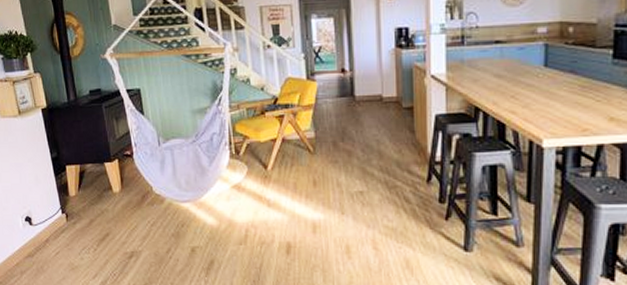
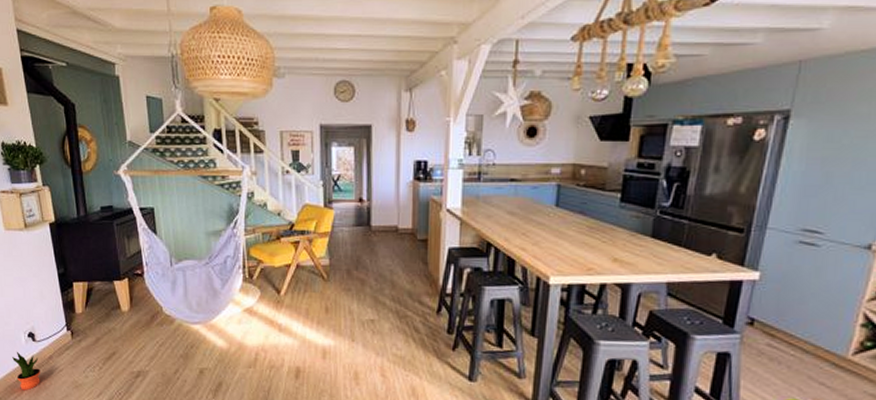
potted plant: none [11,236,38,274] -> present [12,352,40,391]

